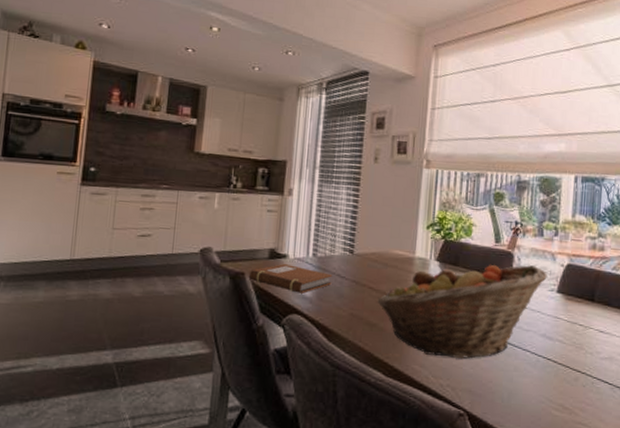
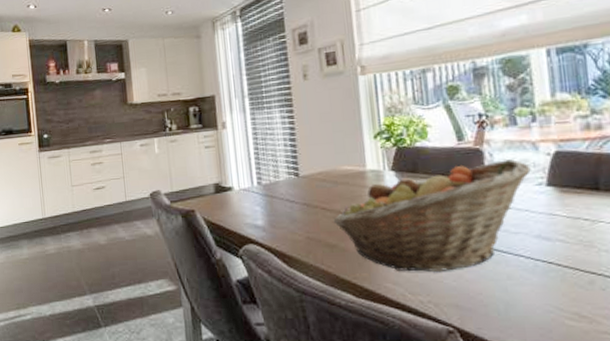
notebook: present [249,263,333,293] -> none [199,195,282,223]

